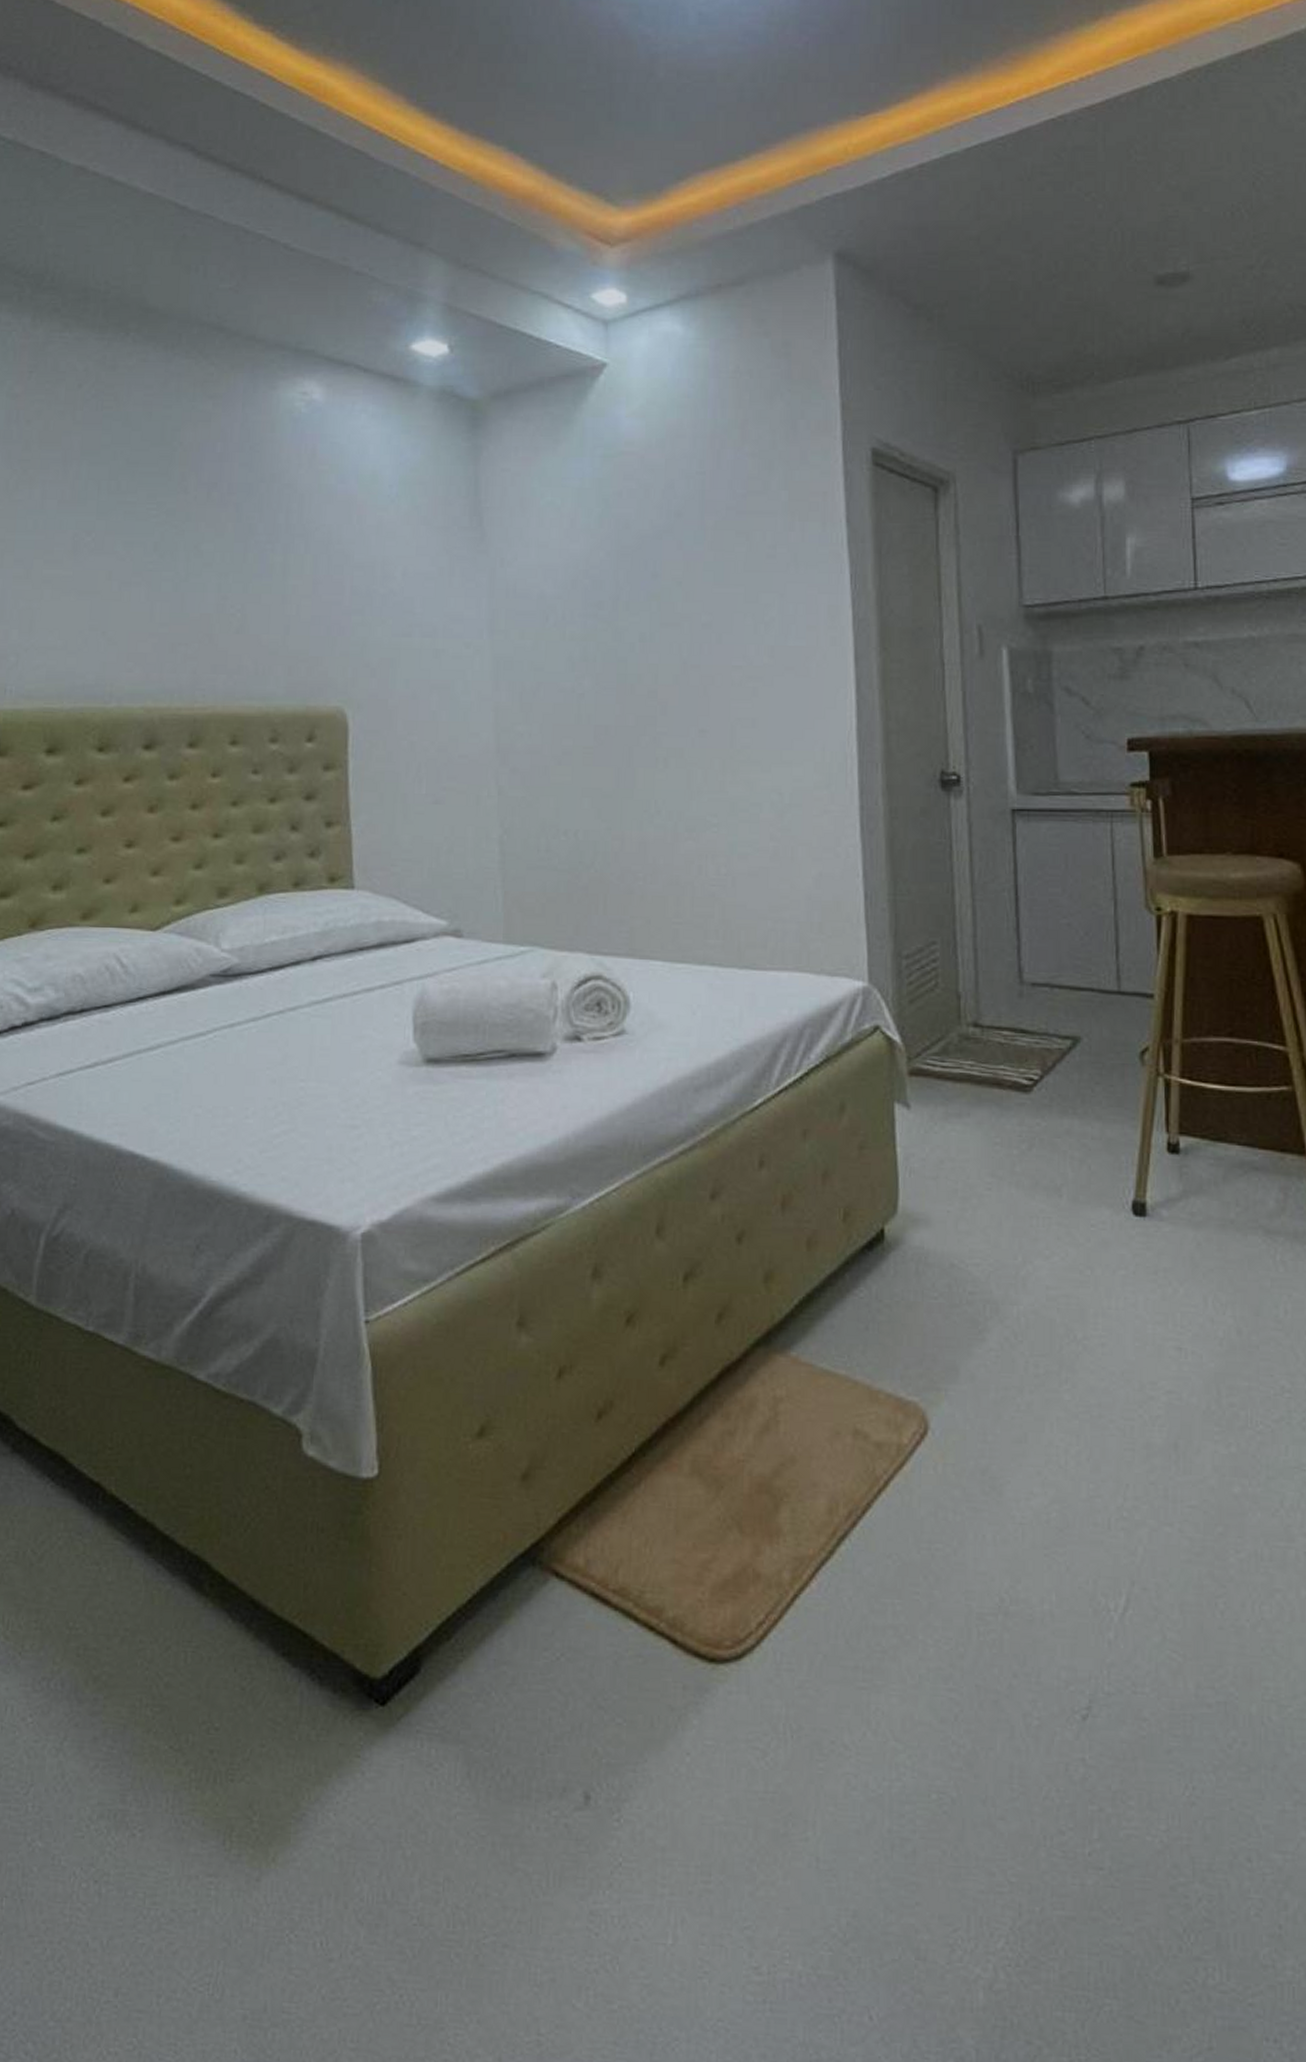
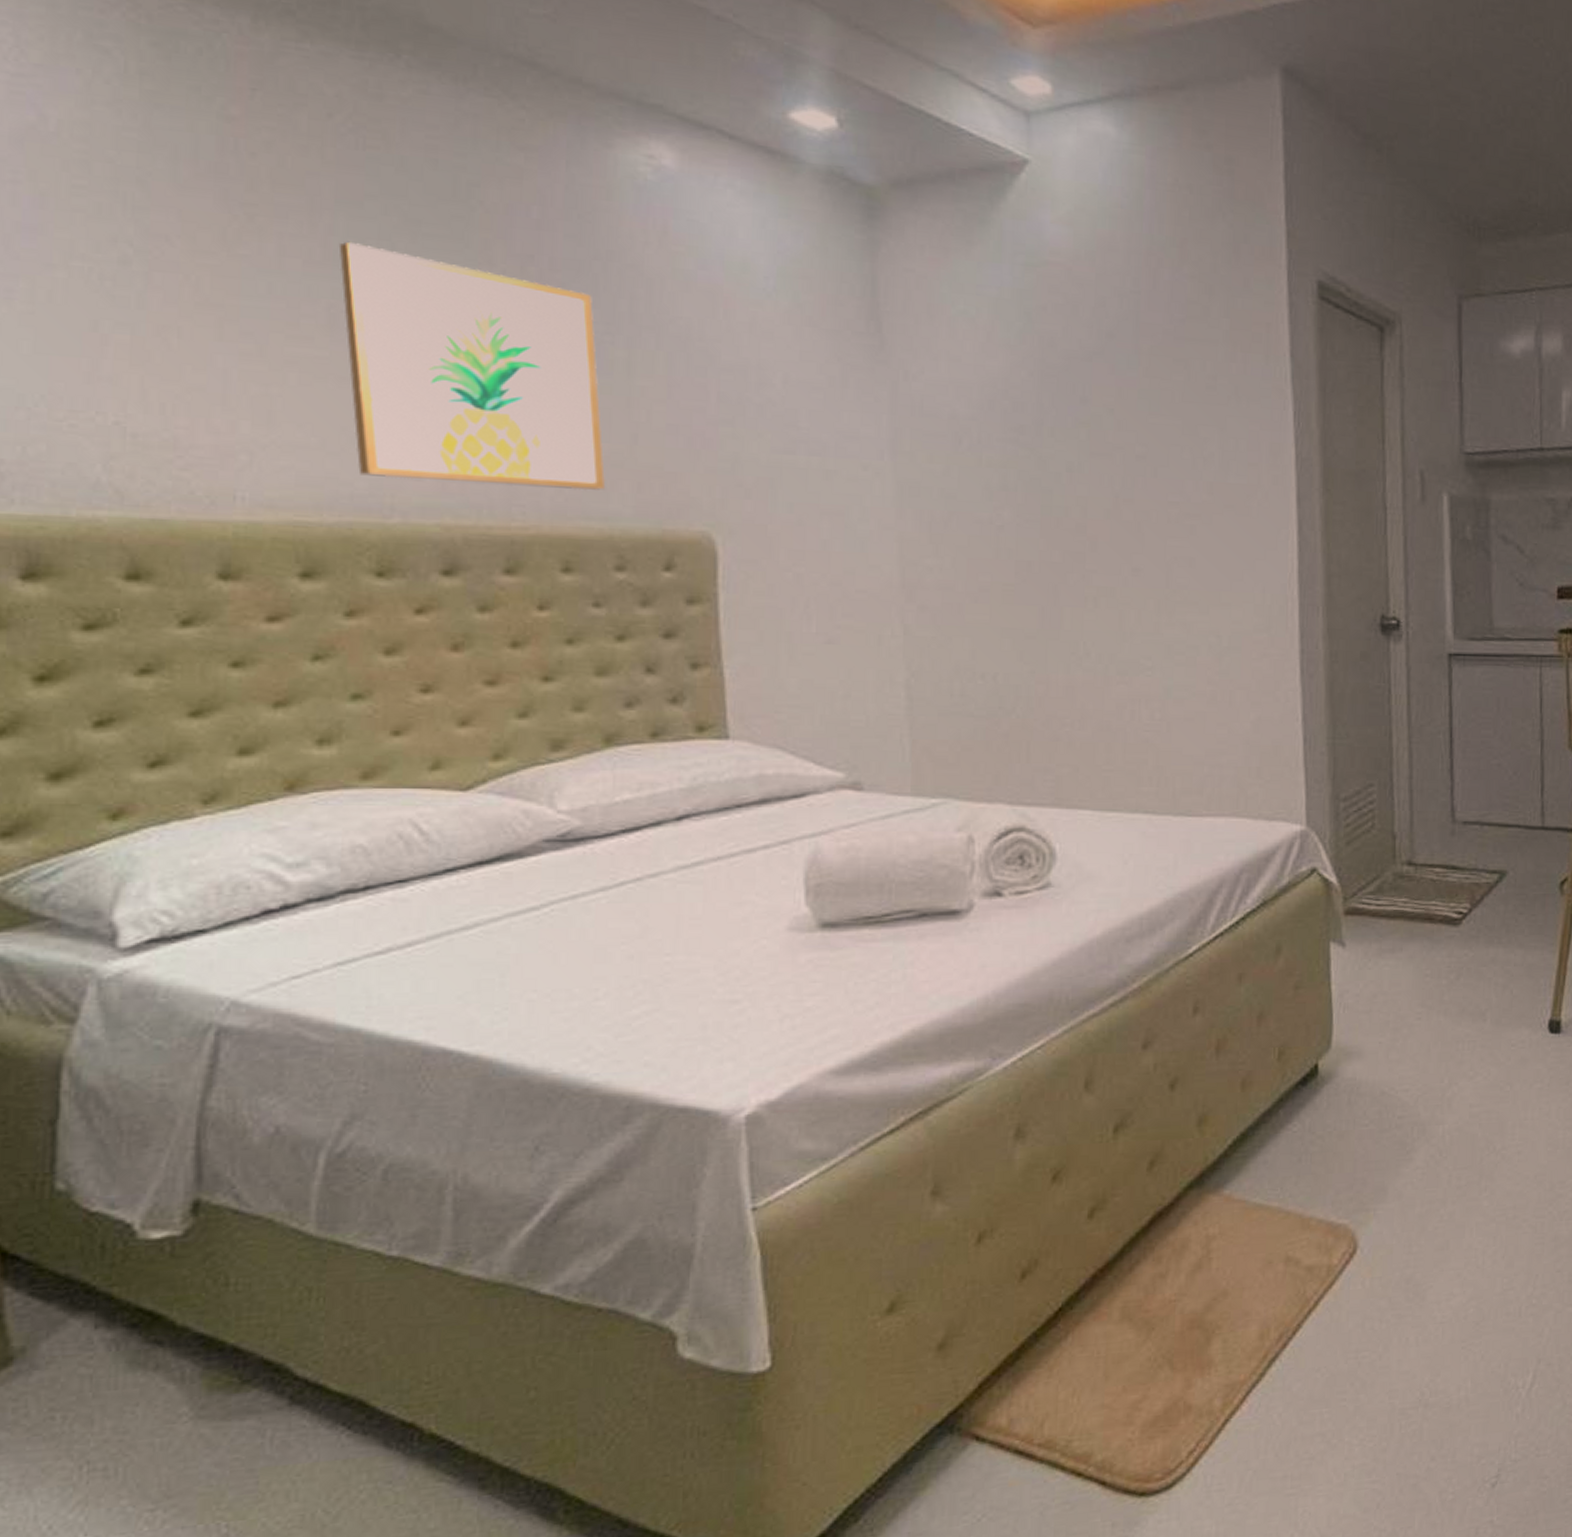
wall art: none [82,483,264,675] -> present [338,241,605,491]

